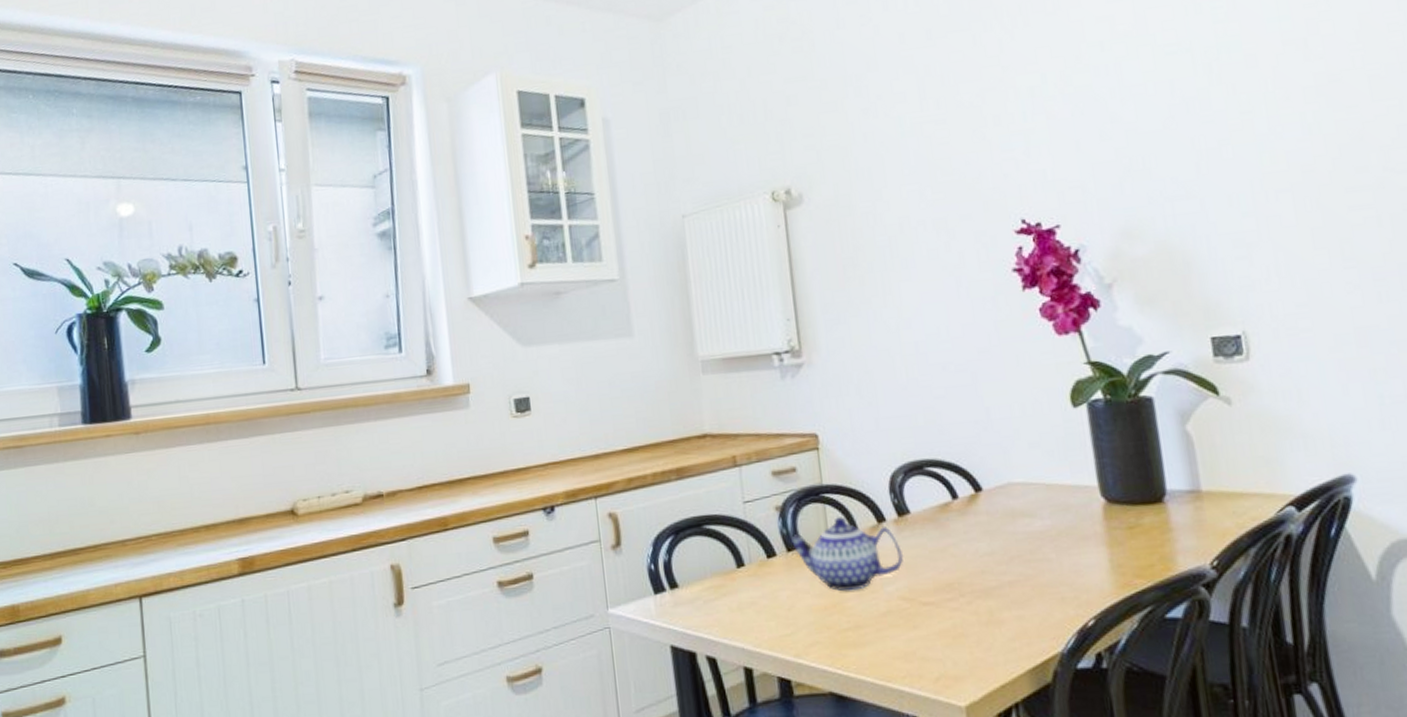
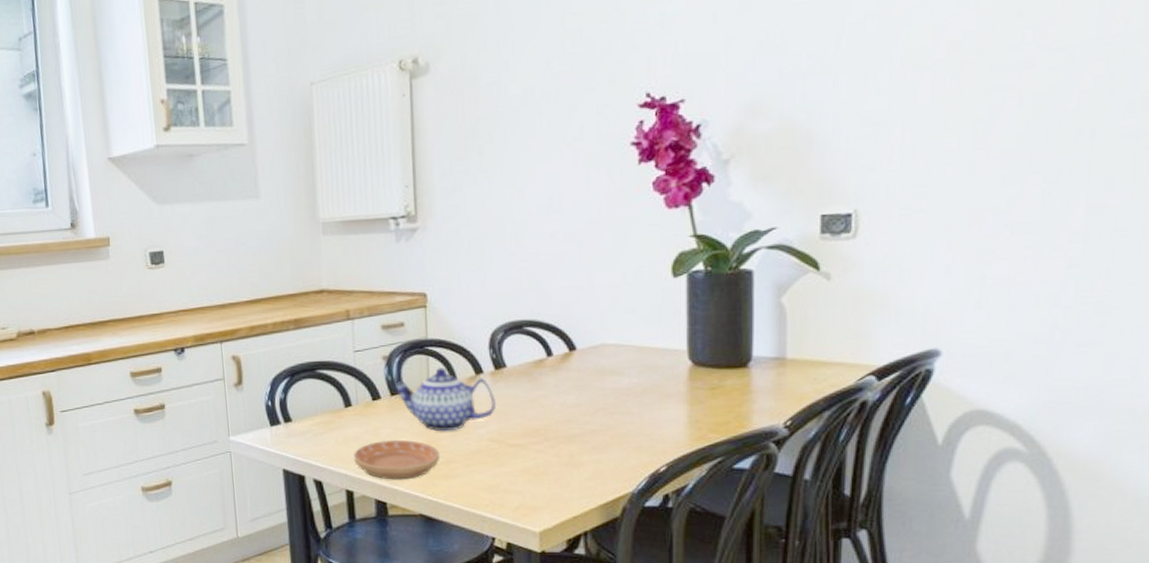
saucer: none [750,603,847,652] -> present [354,439,440,480]

